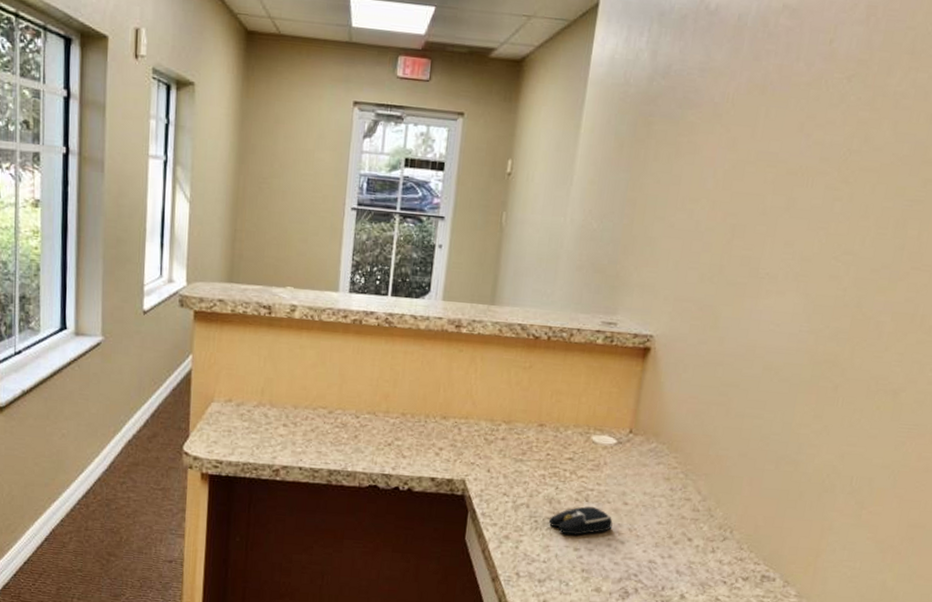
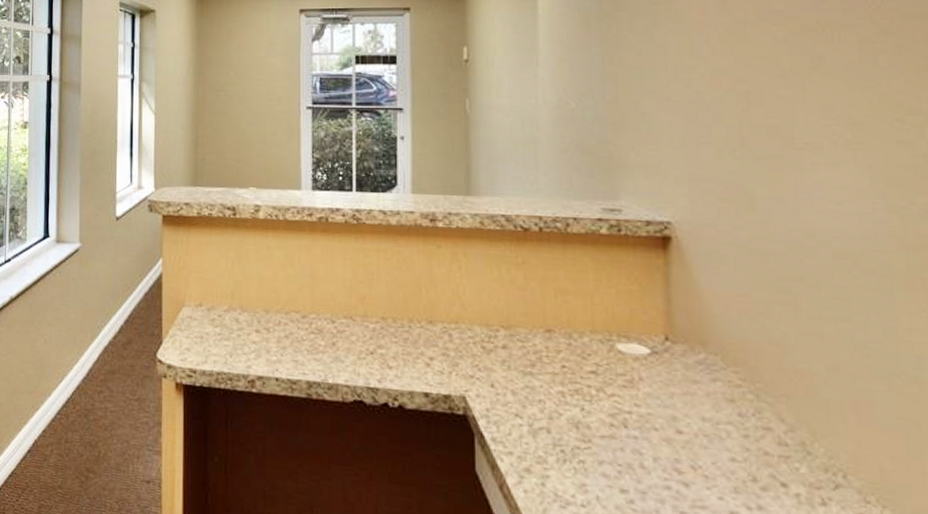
computer mouse: present [548,506,613,535] -> none [579,434,667,472]

